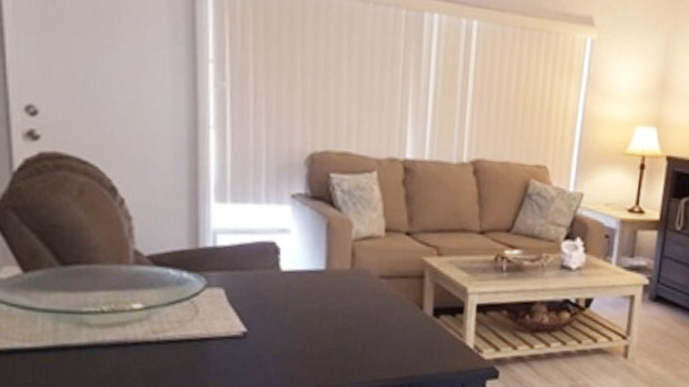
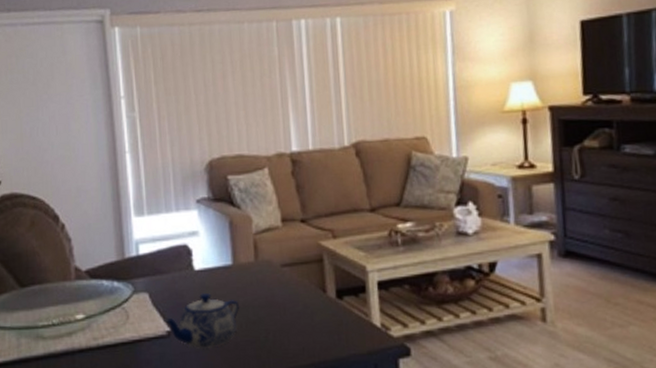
teapot: none [240,295,329,355] -> present [164,292,240,350]

